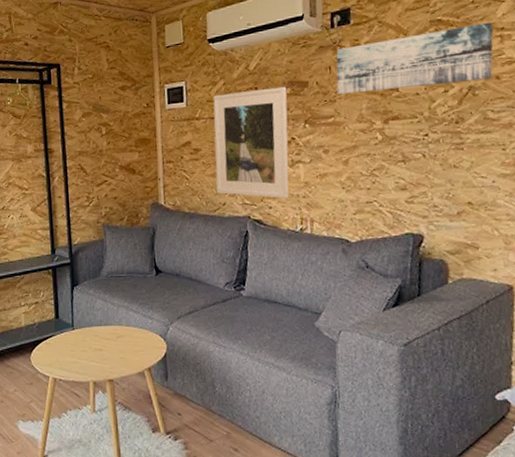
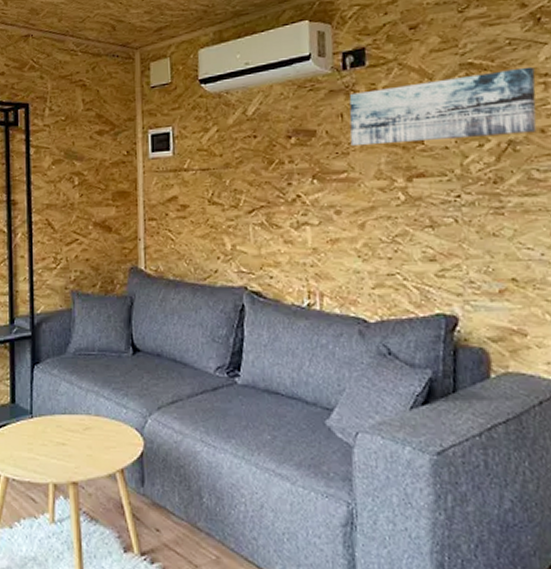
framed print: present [213,86,289,198] -> none [204,135,294,267]

